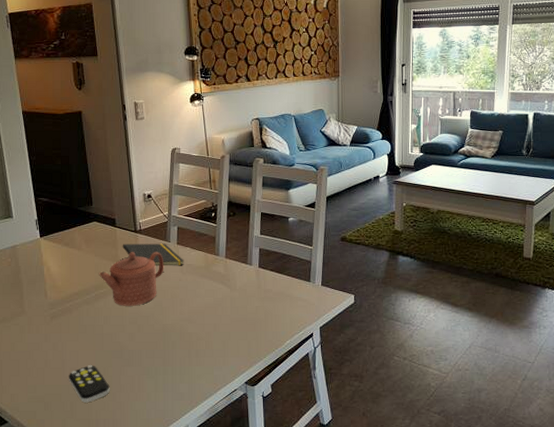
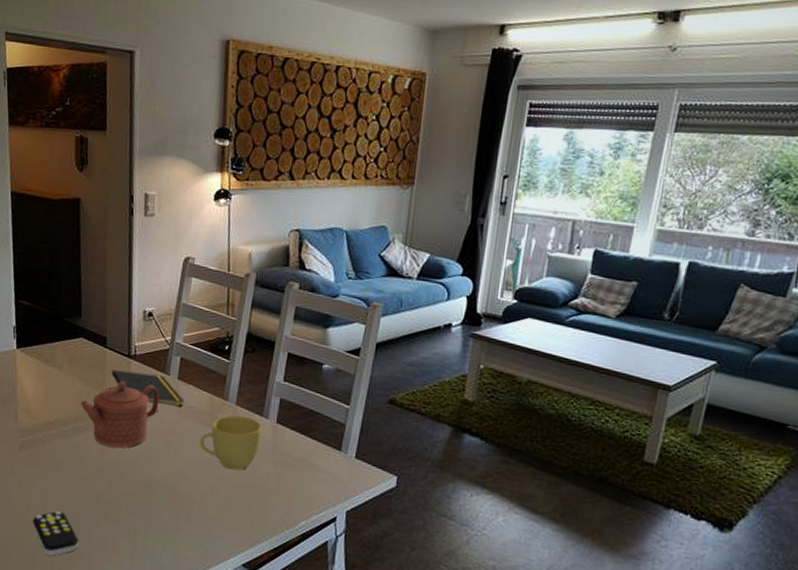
cup: none [200,266,248,309] -> present [200,415,262,471]

